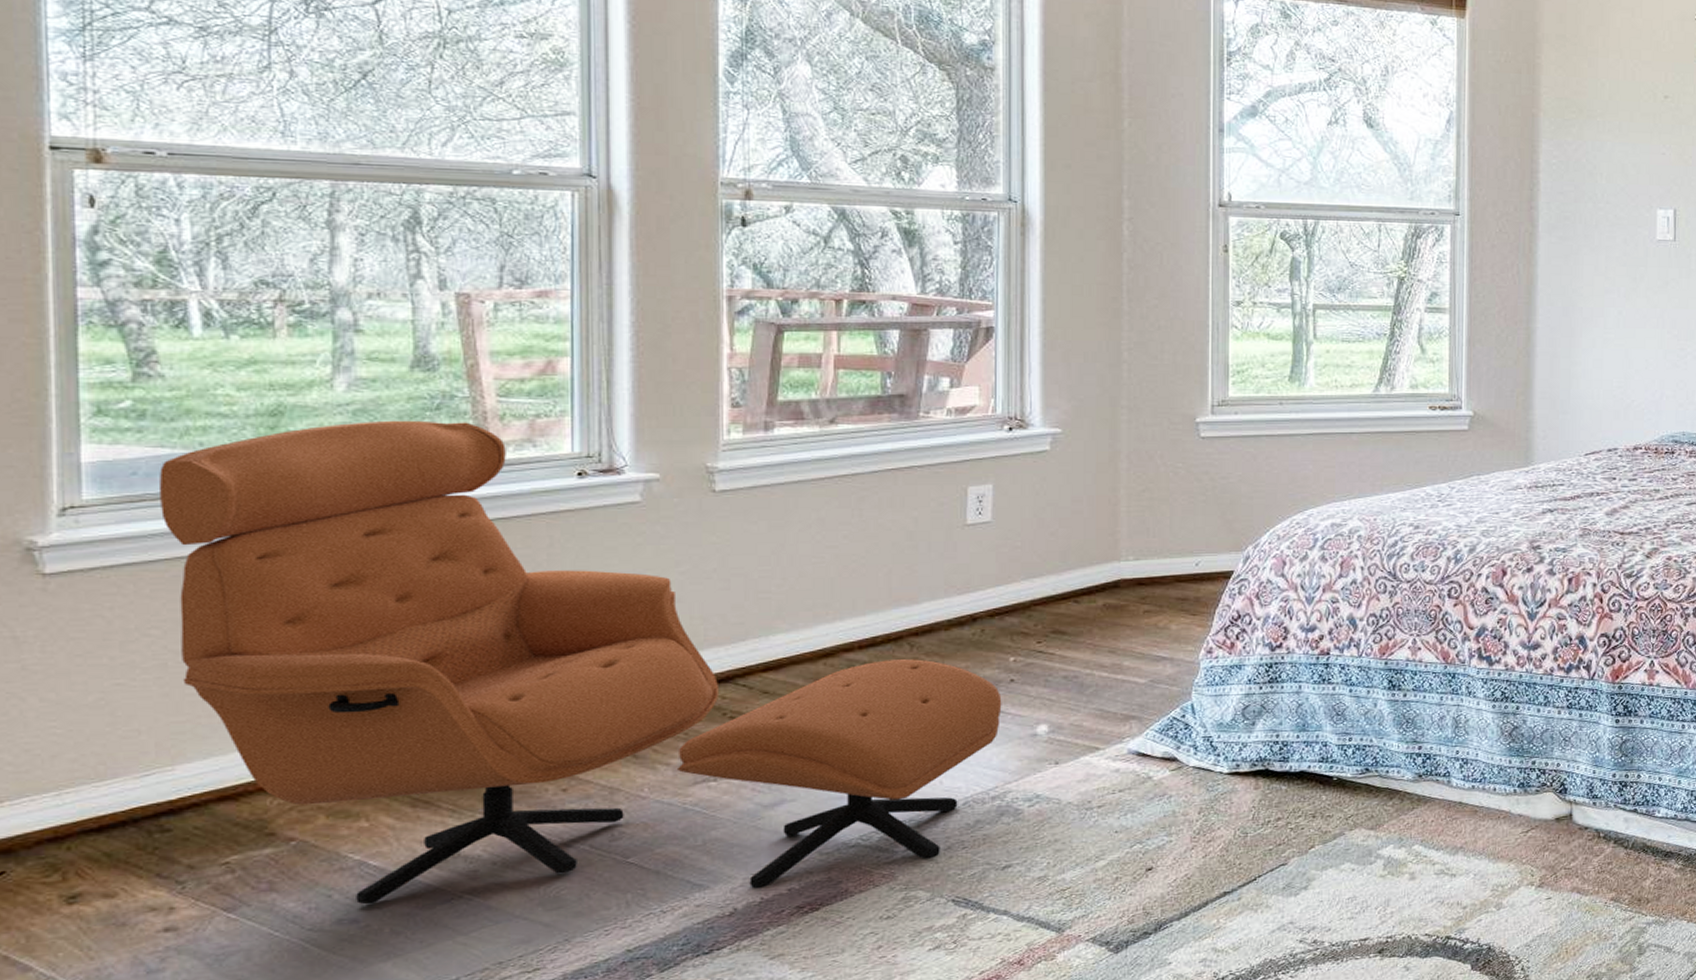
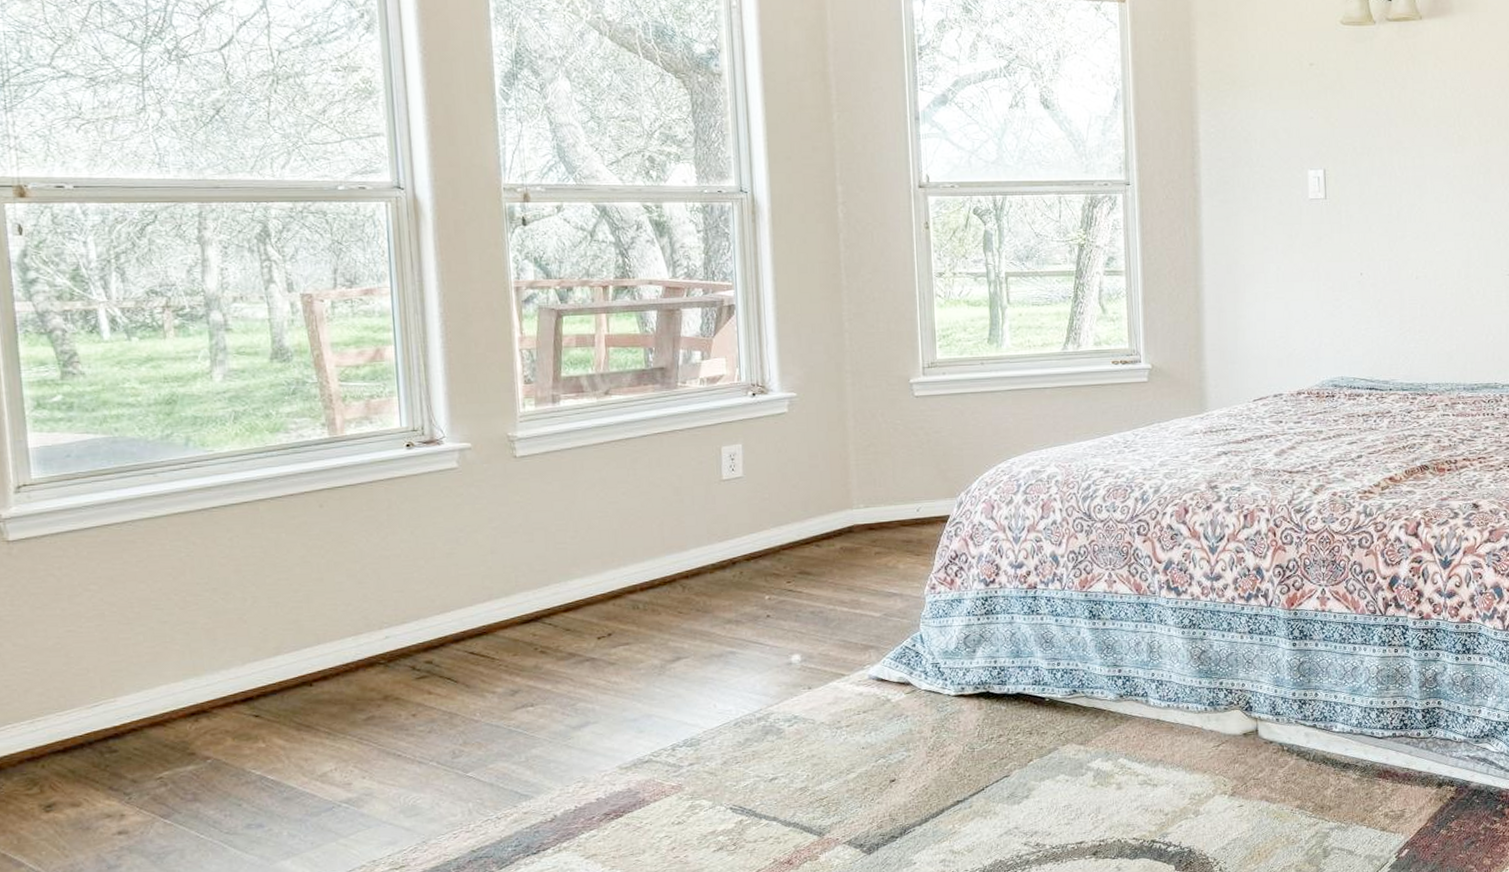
armchair: present [159,420,1002,905] -> none [87,404,761,812]

